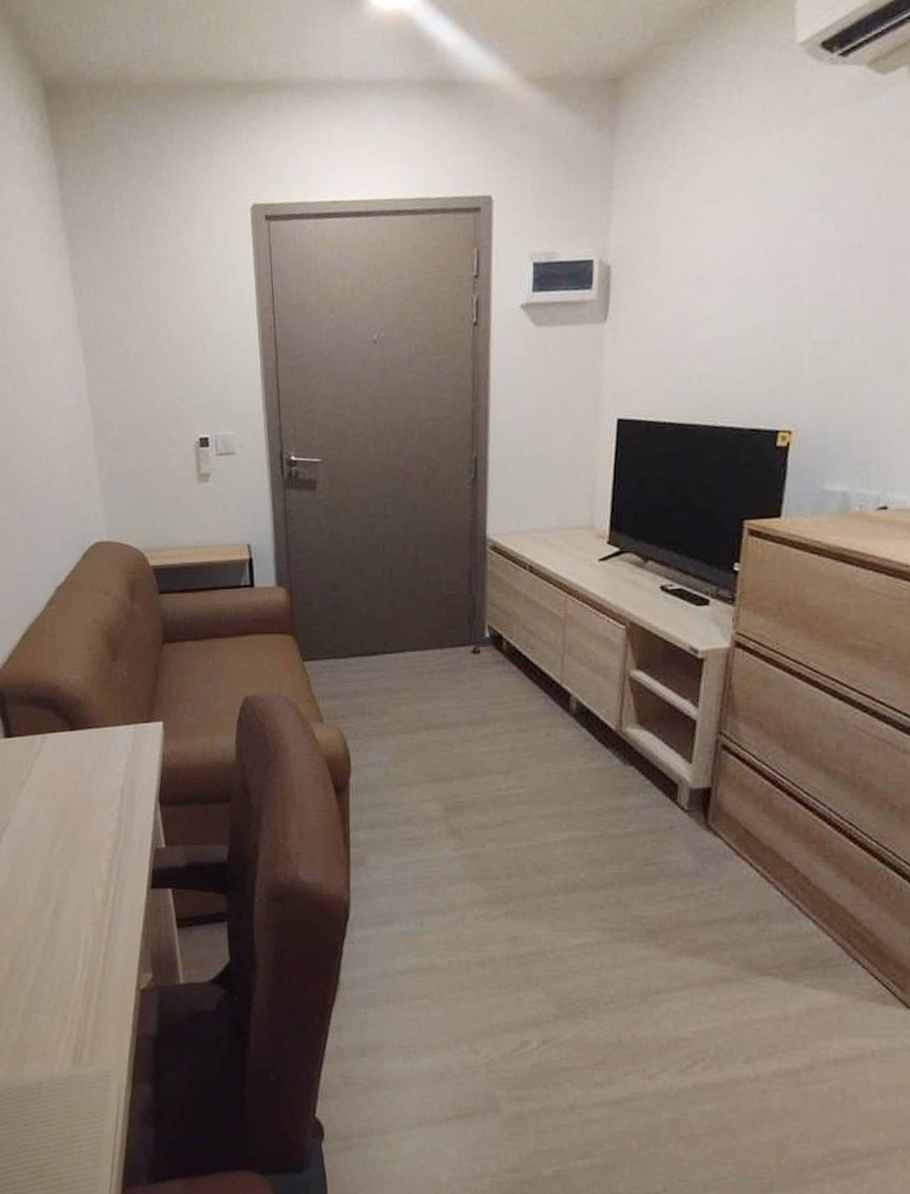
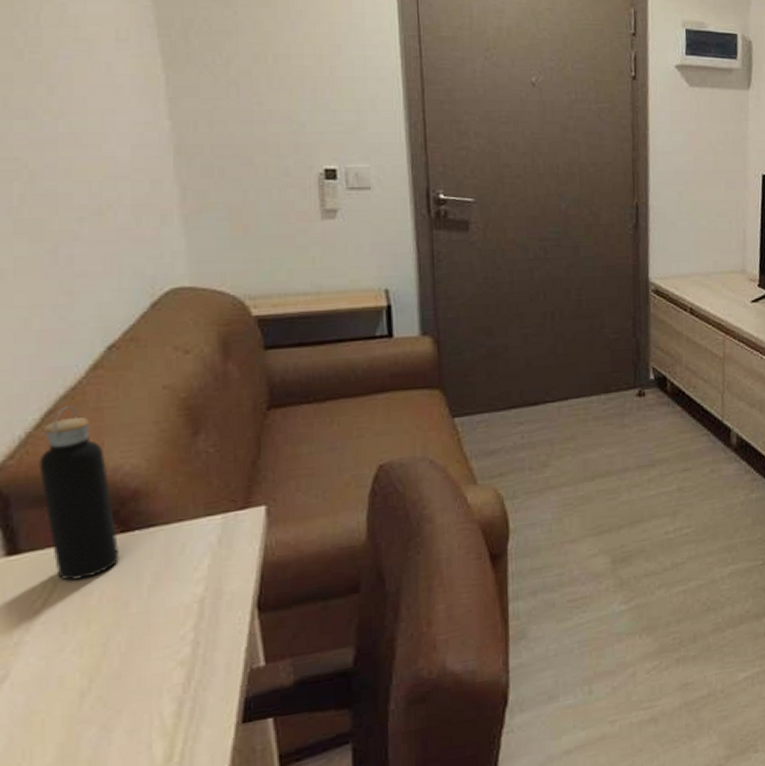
water bottle: none [20,632,71,761] -> present [39,406,120,581]

